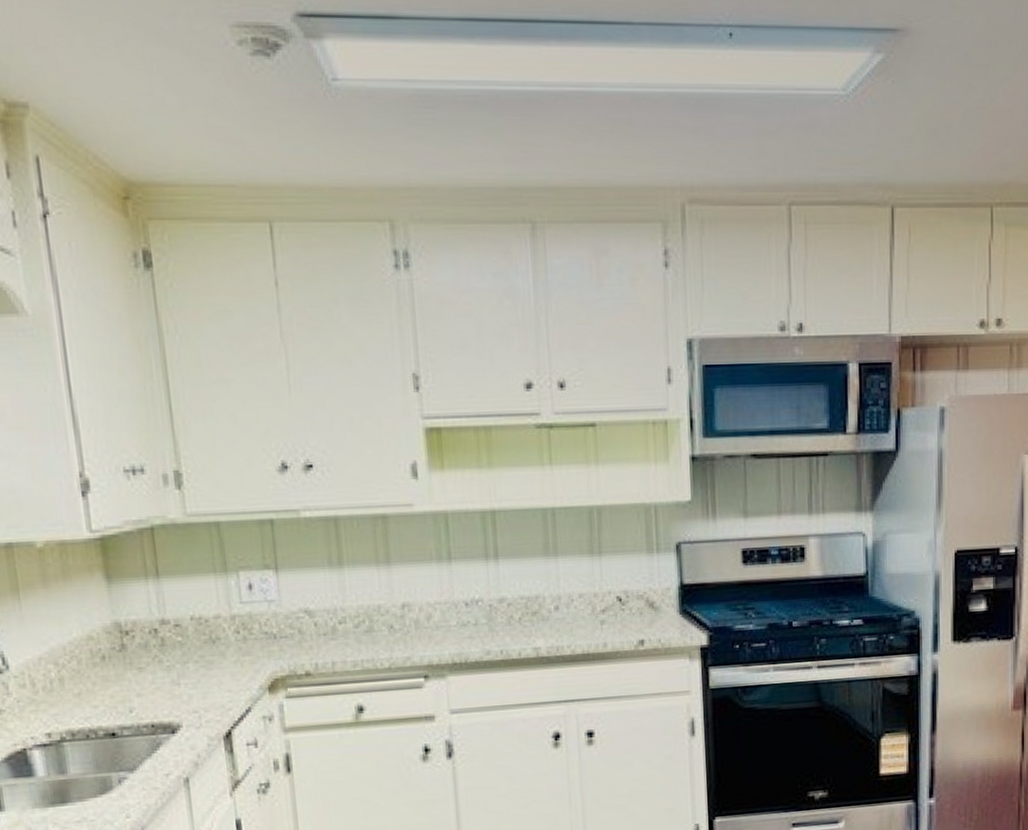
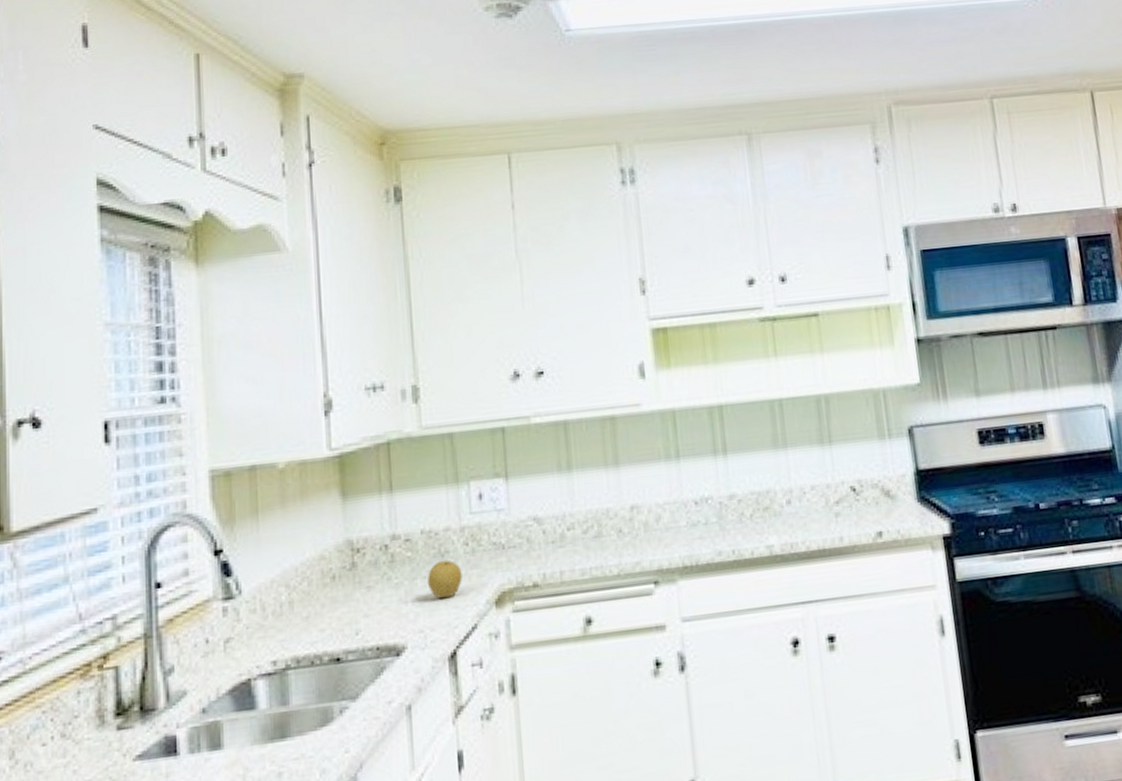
fruit: none [199,646,235,683] -> present [428,559,462,599]

